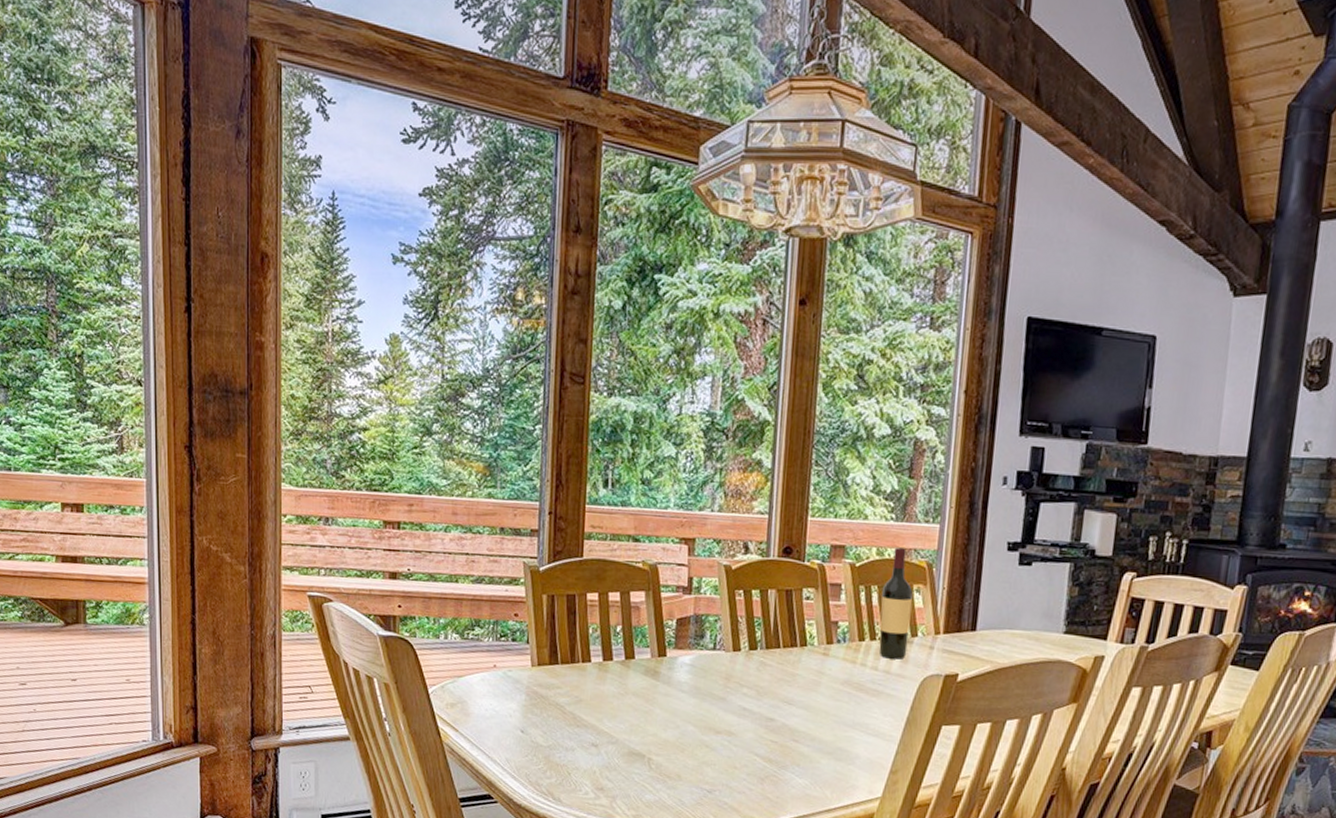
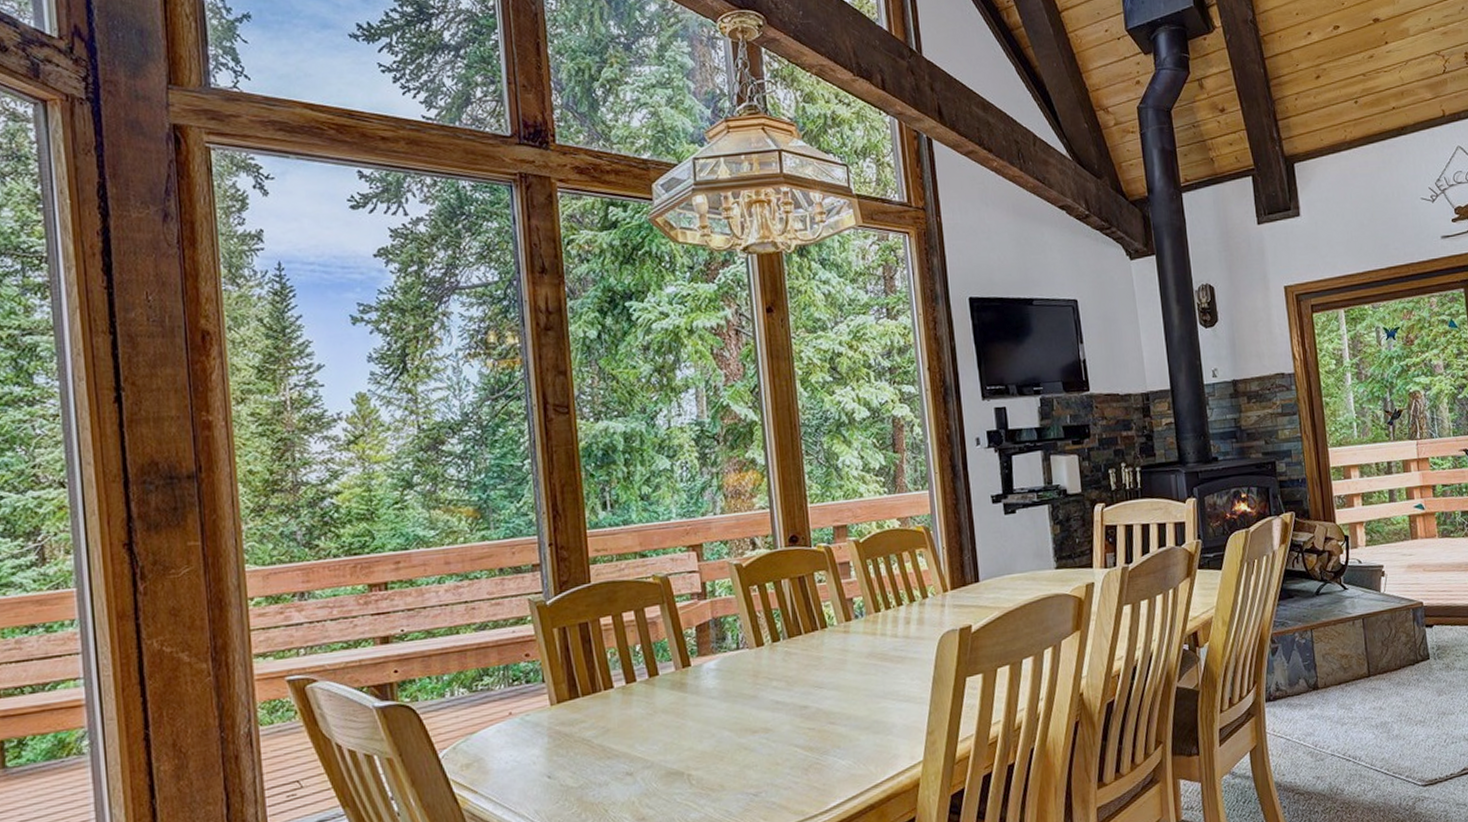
wine bottle: present [879,547,913,659] -> none [887,517,922,624]

